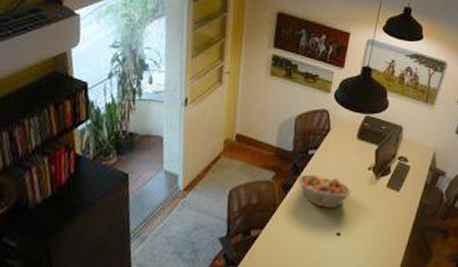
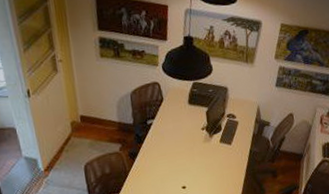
fruit basket: present [298,174,352,208] -> none [142,141,191,168]

